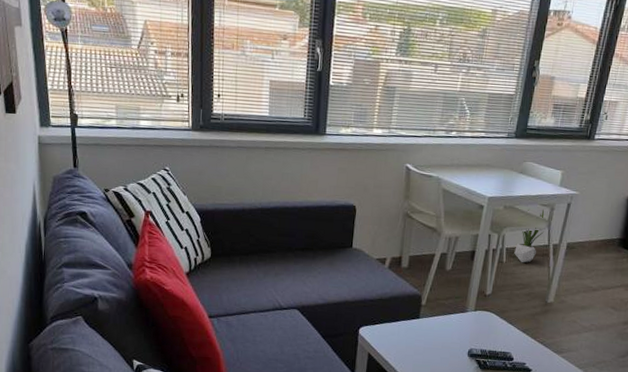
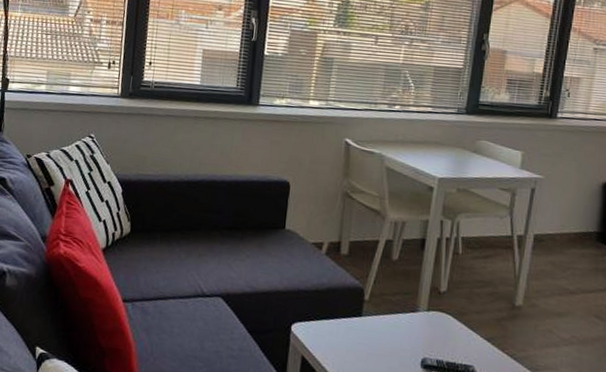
potted plant: present [514,209,545,263] -> none [471,193,505,256]

